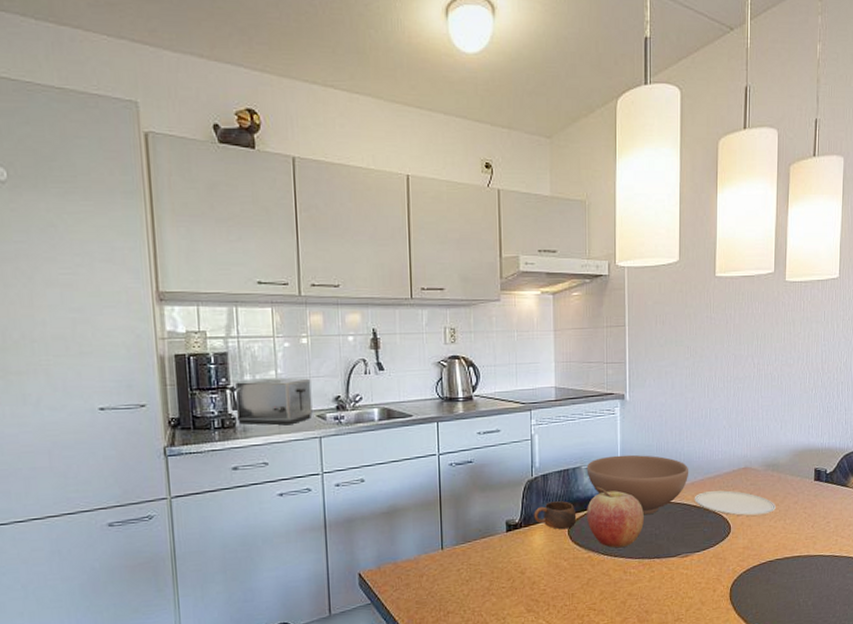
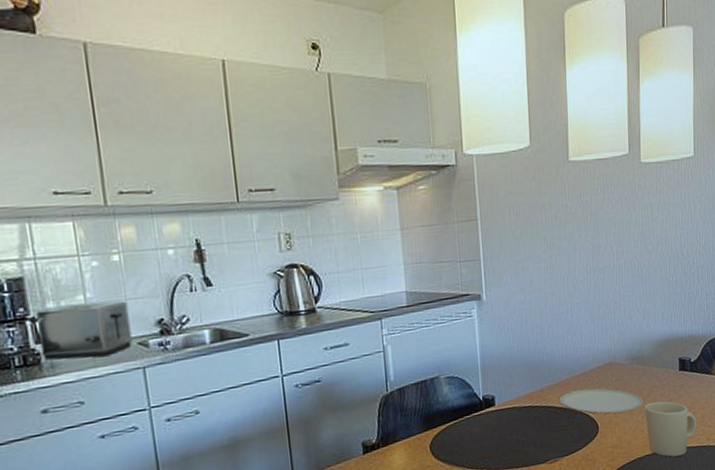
cup: present [534,501,577,529] -> none [391,415,438,446]
bowl: present [586,454,689,516] -> none [445,358,553,423]
fruit: present [587,487,644,548] -> none [448,396,509,460]
mug: none [777,508,830,564] -> present [645,401,697,457]

